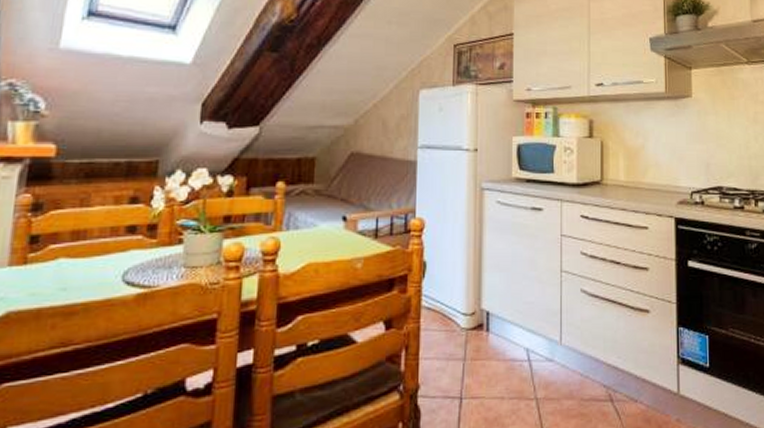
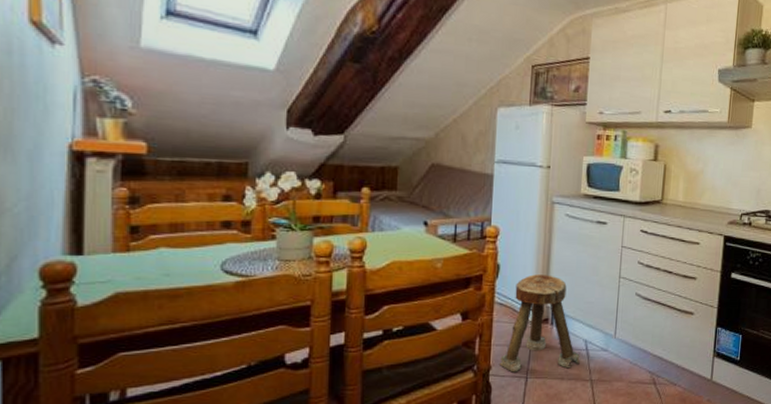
stool: none [428,271,522,392] -> present [498,274,580,373]

